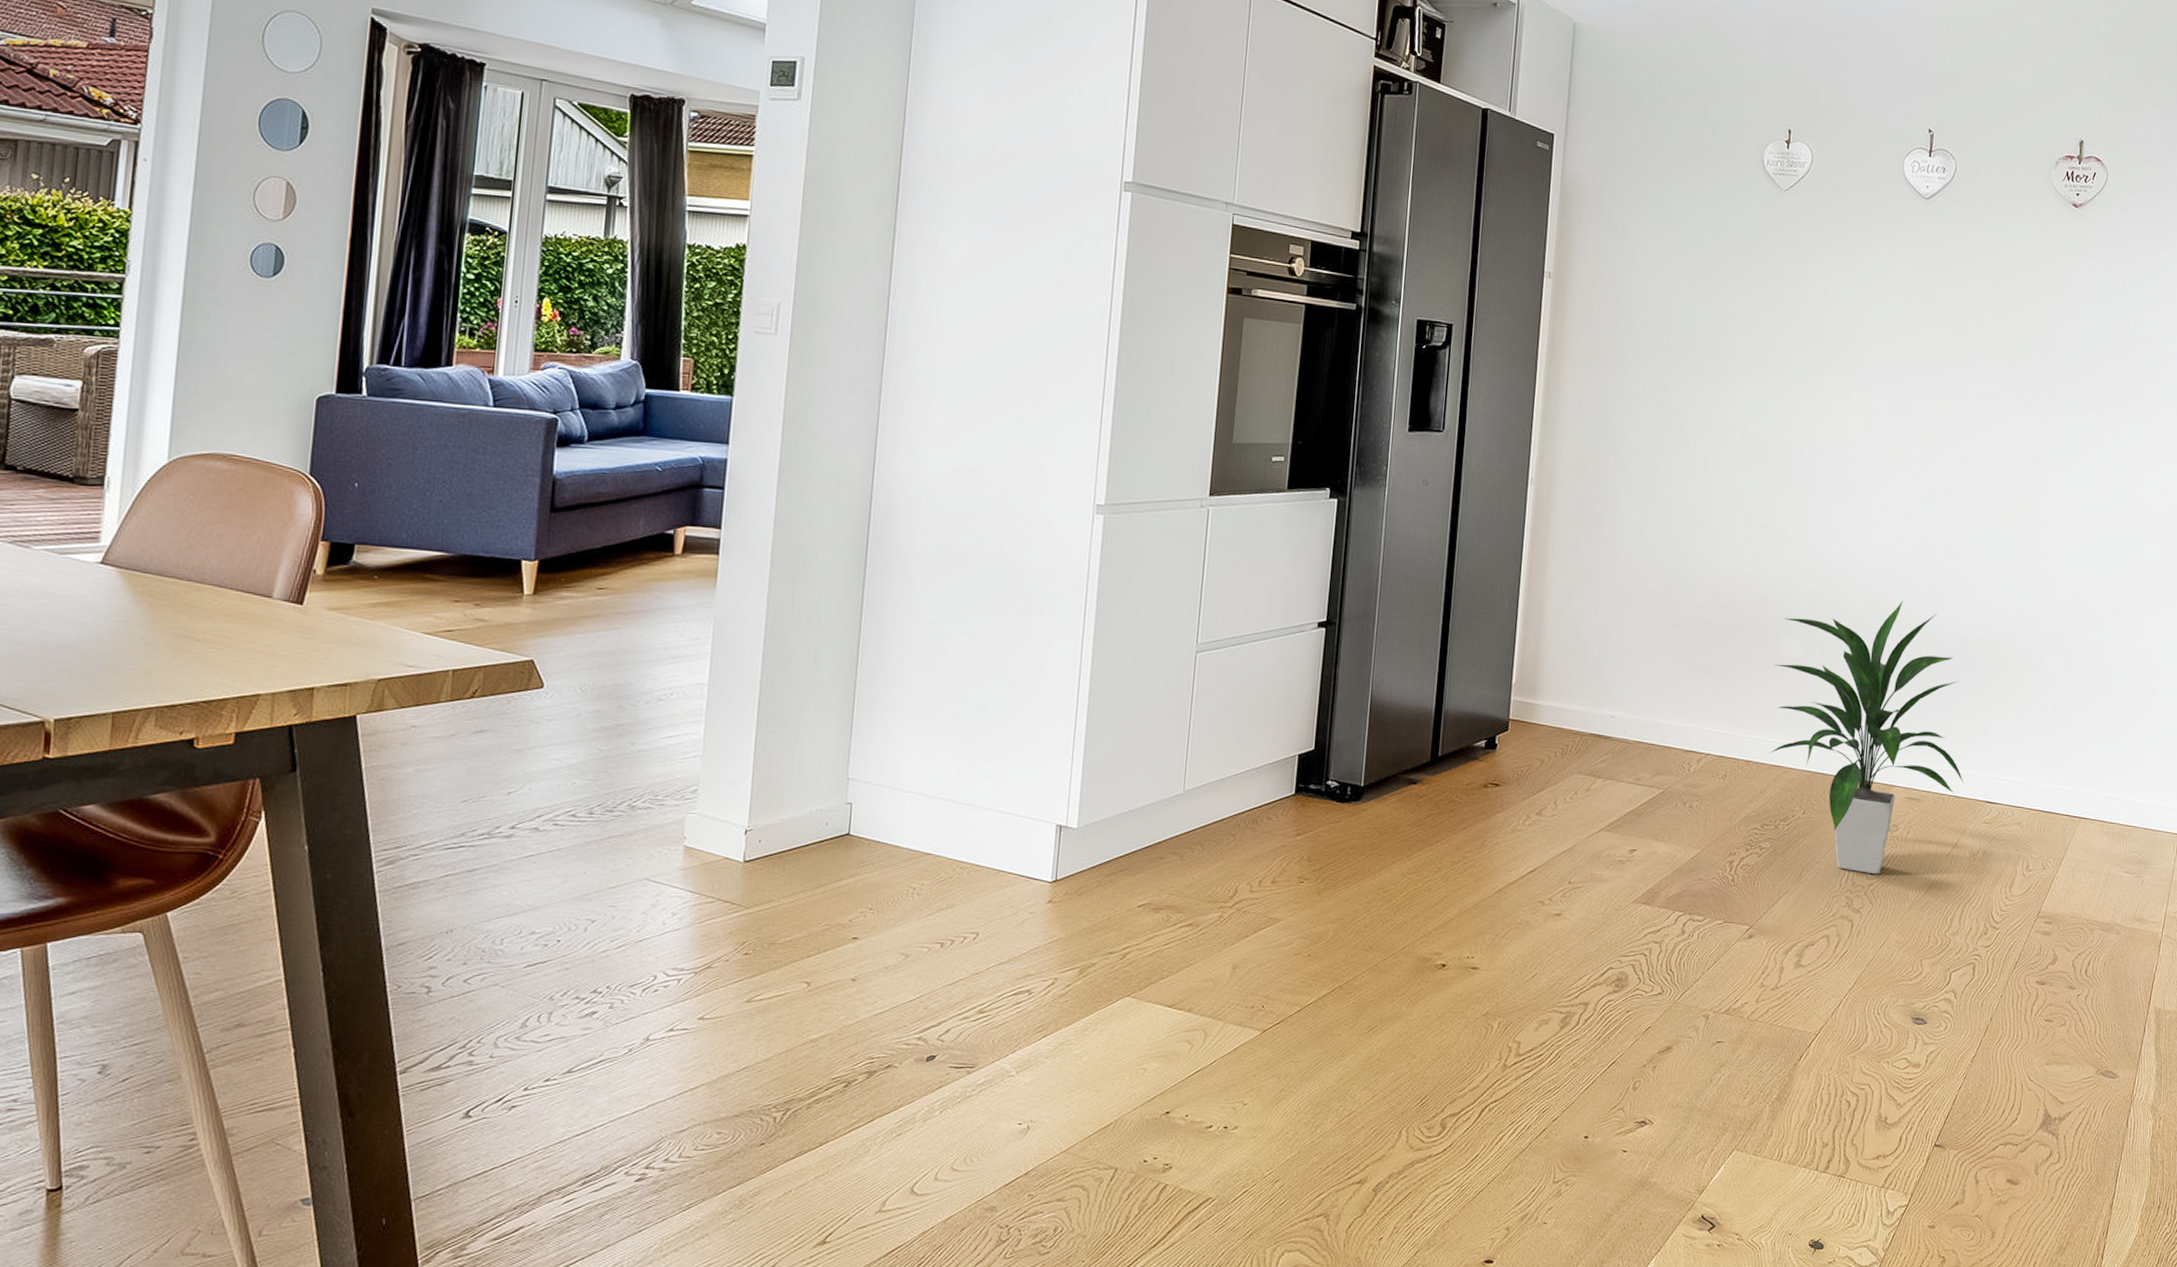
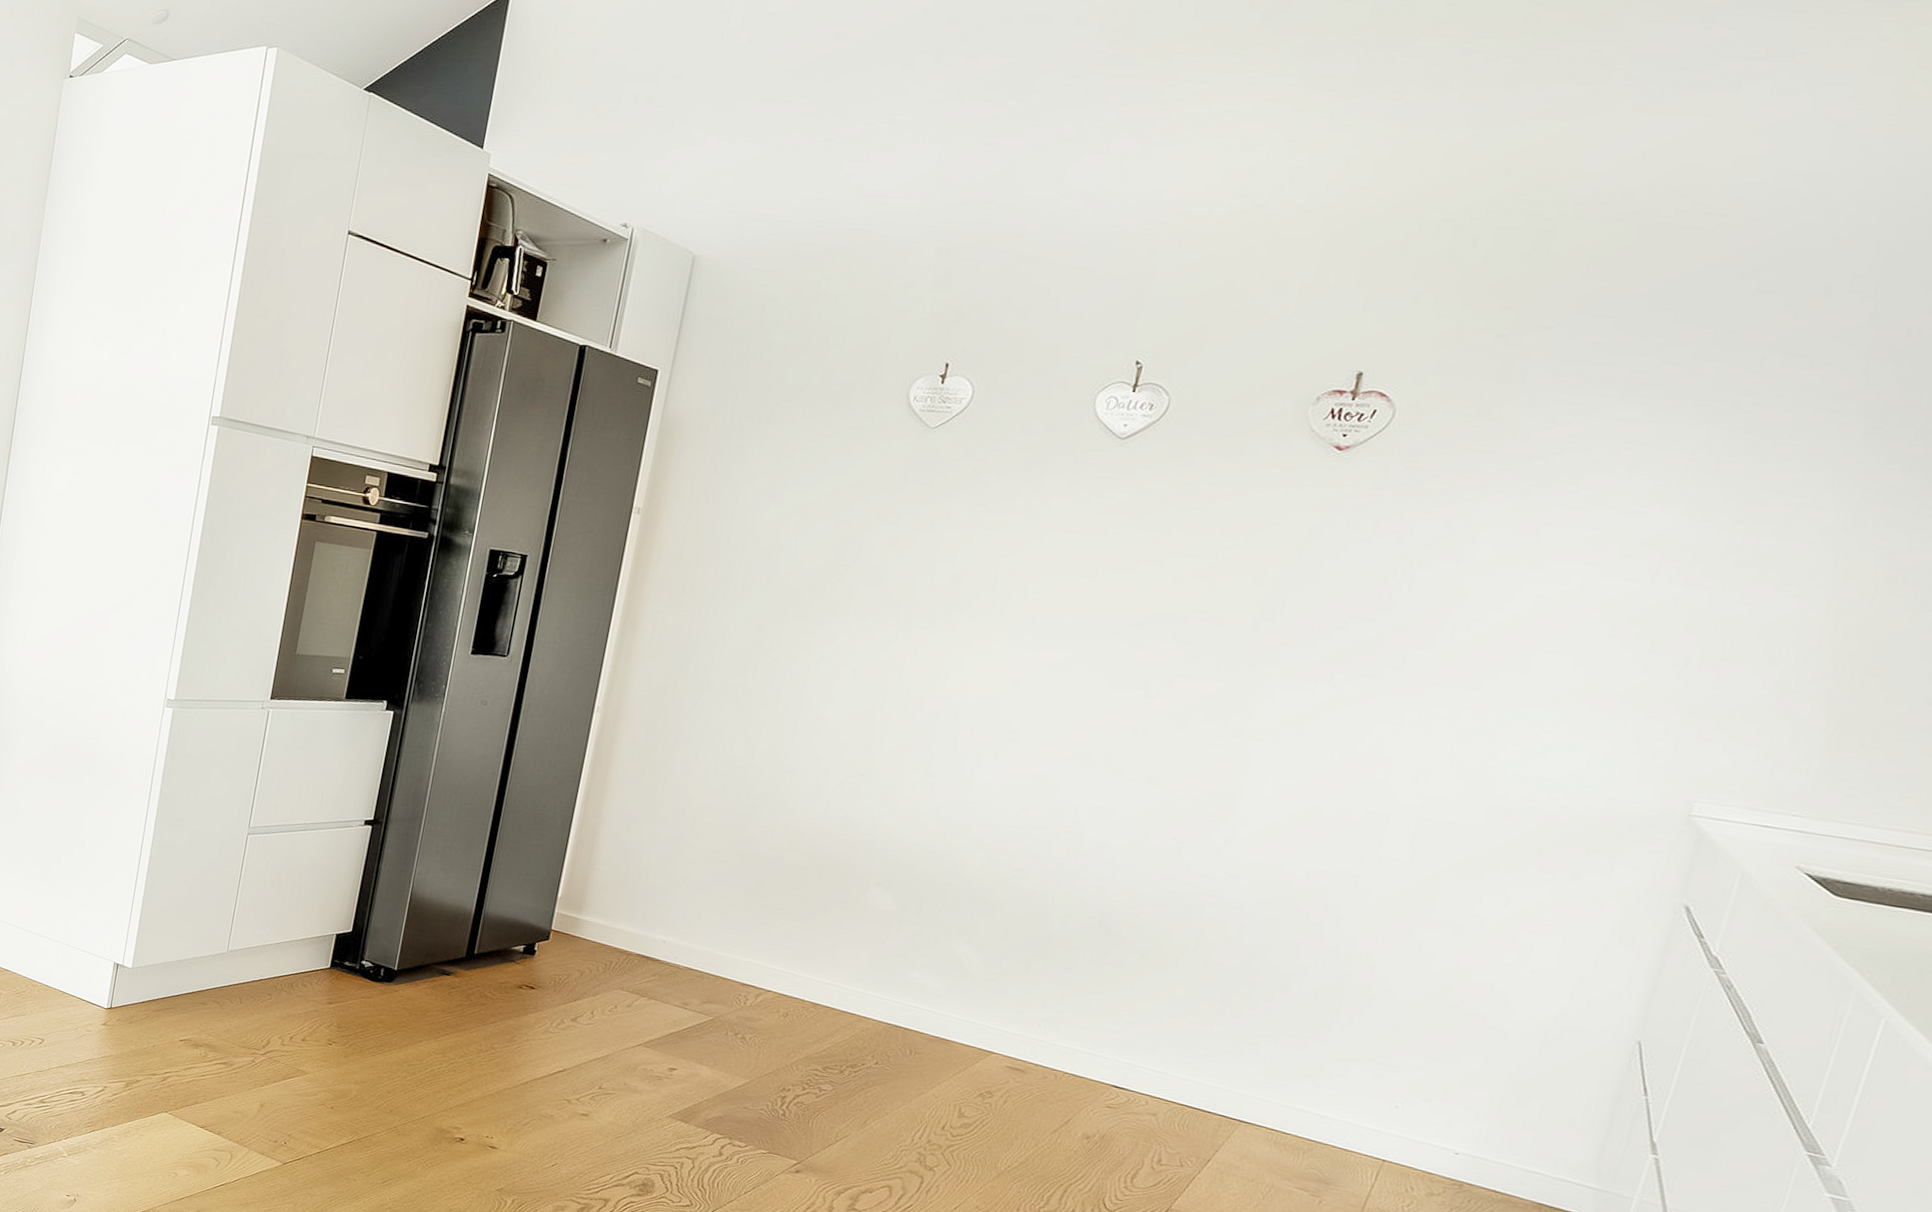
indoor plant: present [1770,599,1964,875] -> none [843,865,1094,1138]

